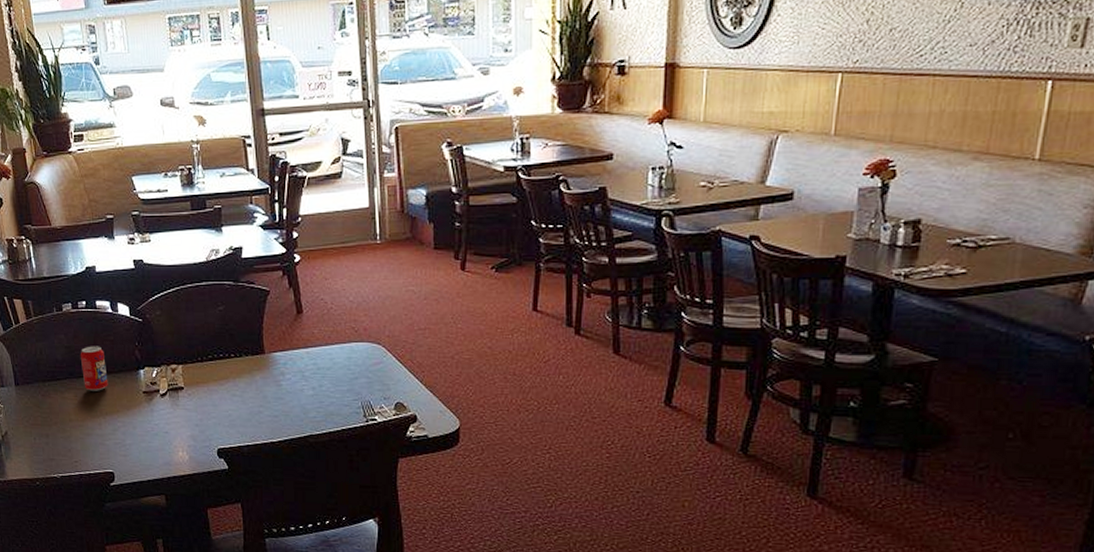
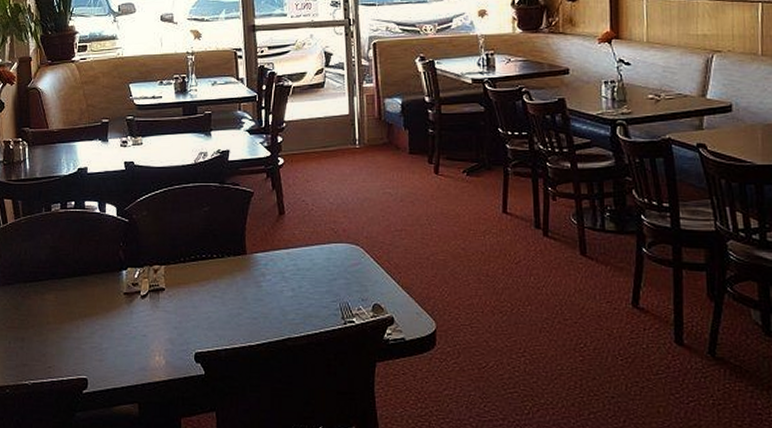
beverage can: present [80,346,108,391] -> none [64,246,90,292]

